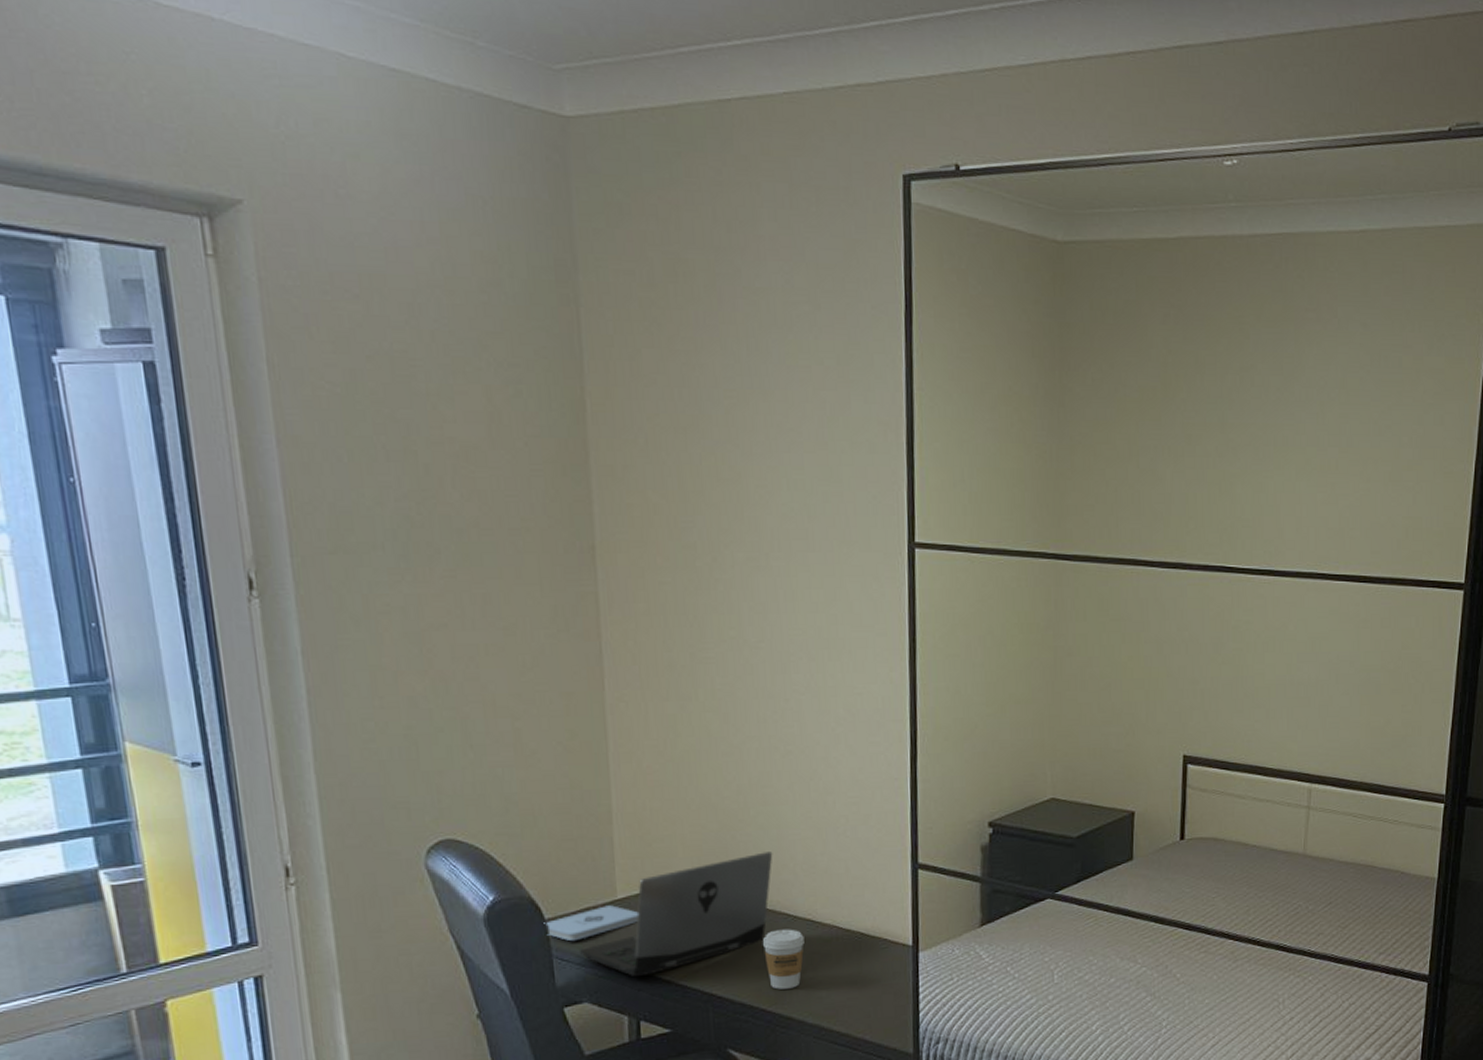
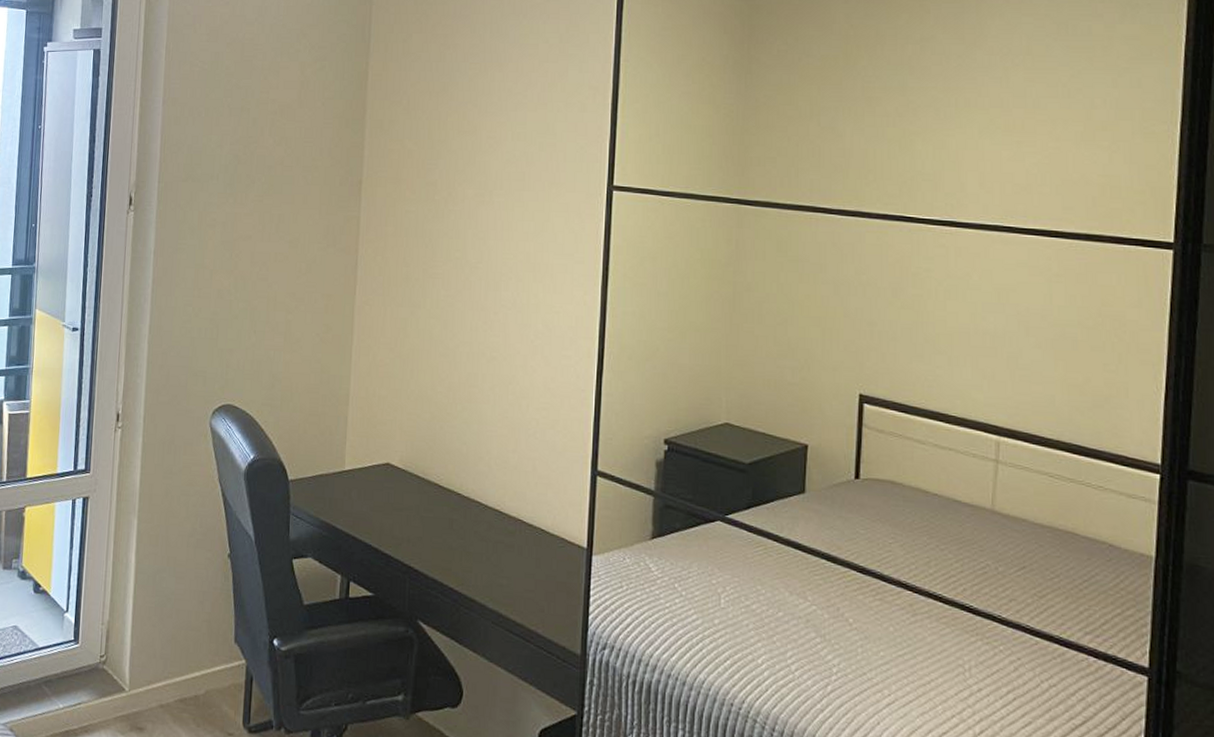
notepad: present [543,905,640,942] -> none [287,475,360,502]
laptop: present [578,852,773,977] -> none [310,444,473,541]
coffee cup: present [762,929,805,990] -> none [456,515,492,573]

